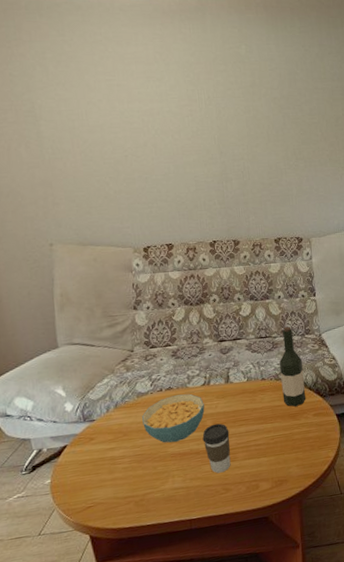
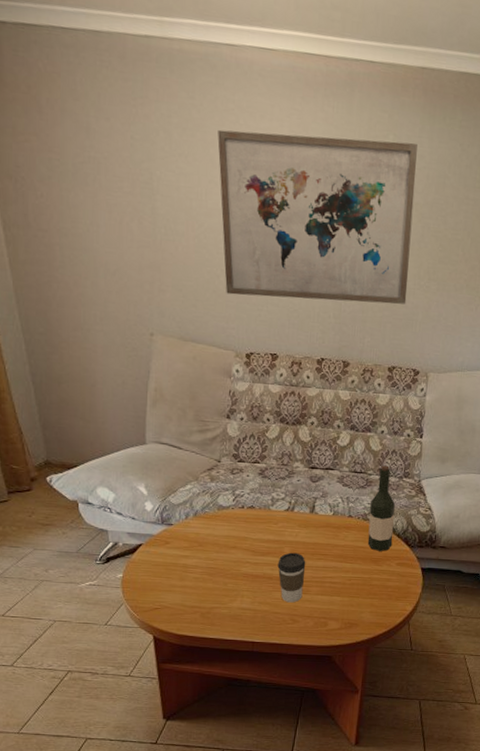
wall art: none [90,50,281,198] -> present [217,129,417,305]
cereal bowl: present [142,393,205,443] -> none [220,515,285,563]

